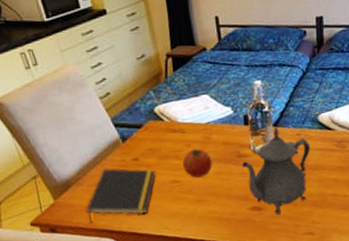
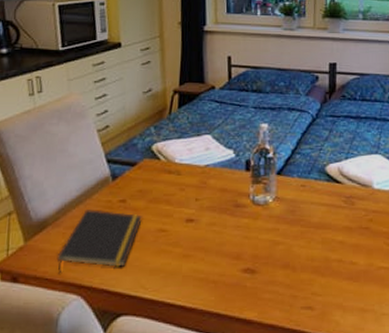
fruit: present [183,148,212,178] -> none [173,193,206,228]
teapot: present [241,126,311,215] -> none [237,175,316,280]

